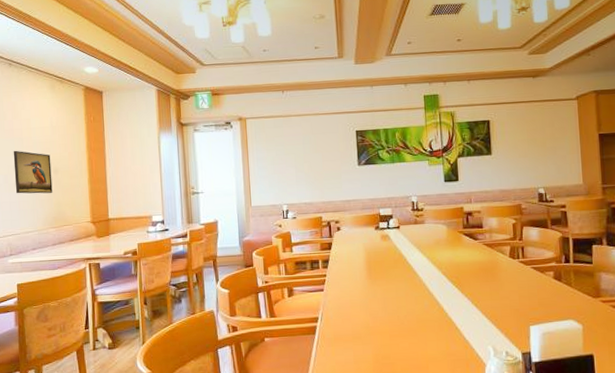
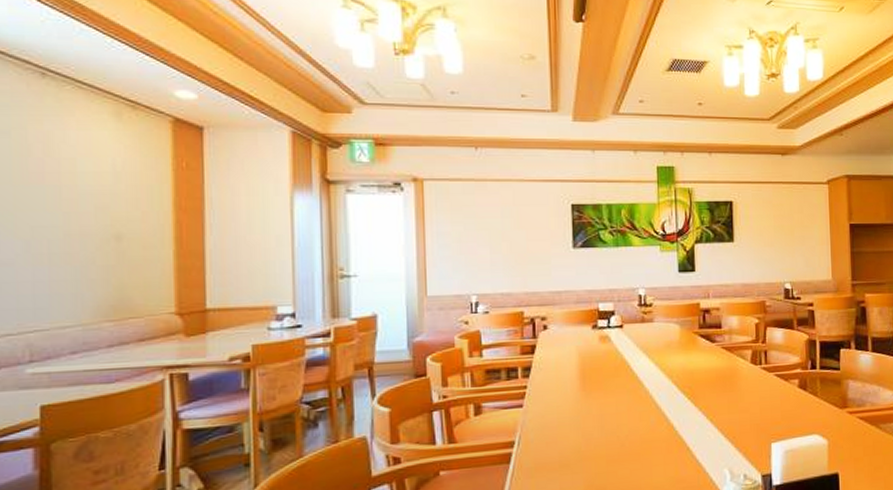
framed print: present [13,150,53,194] -> none [42,203,112,270]

